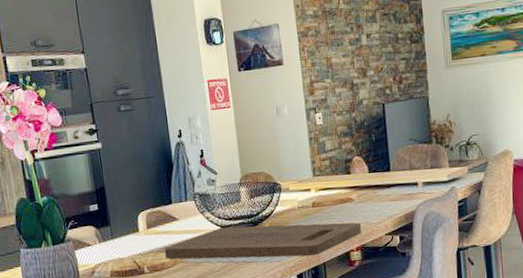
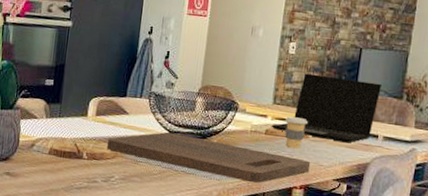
laptop: none [316,133,411,201] -> present [271,73,382,143]
coffee cup: none [327,183,351,215] -> present [284,116,309,149]

